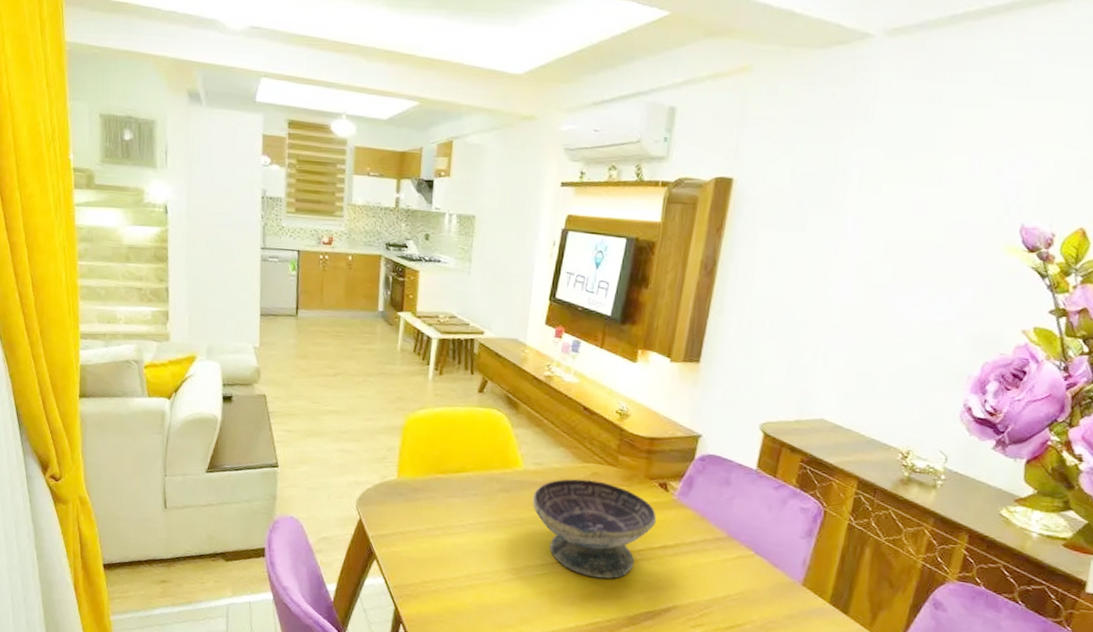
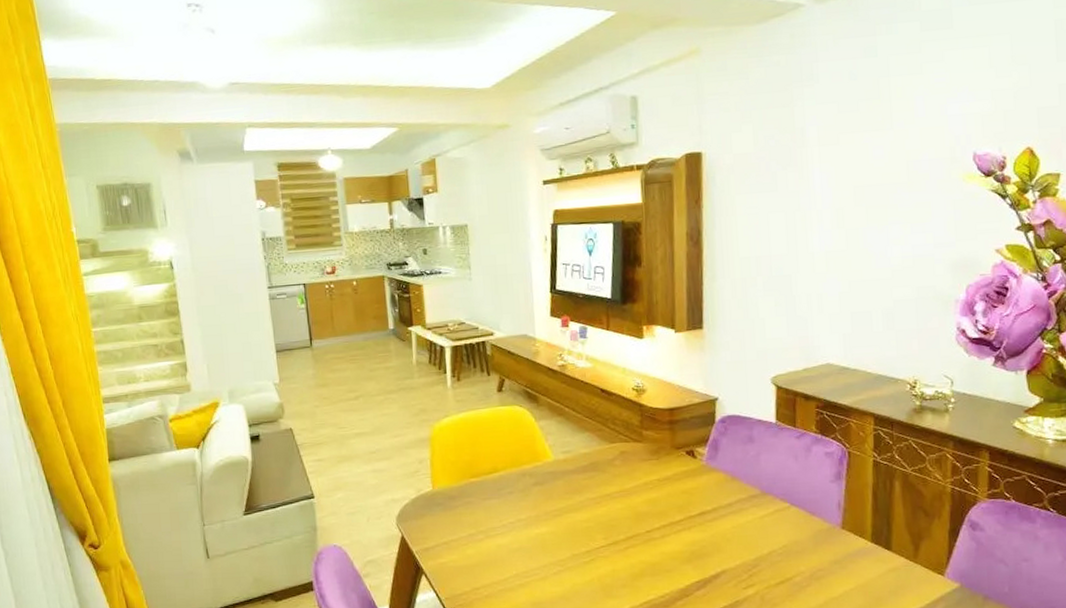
decorative bowl: present [532,479,657,579] -> none [566,459,691,556]

